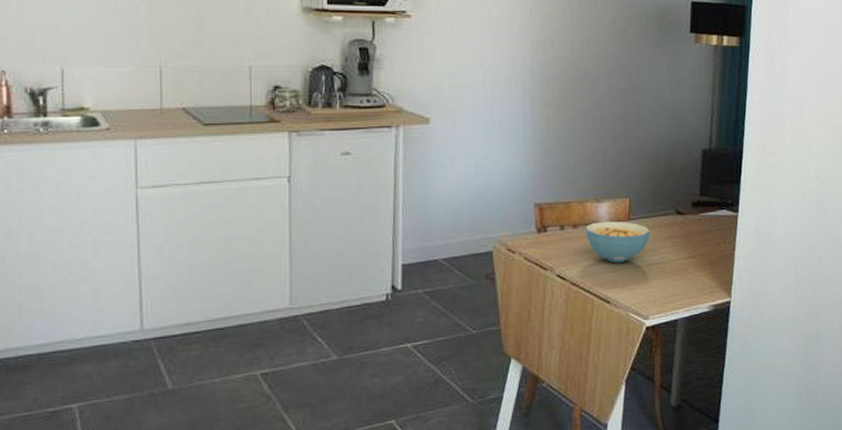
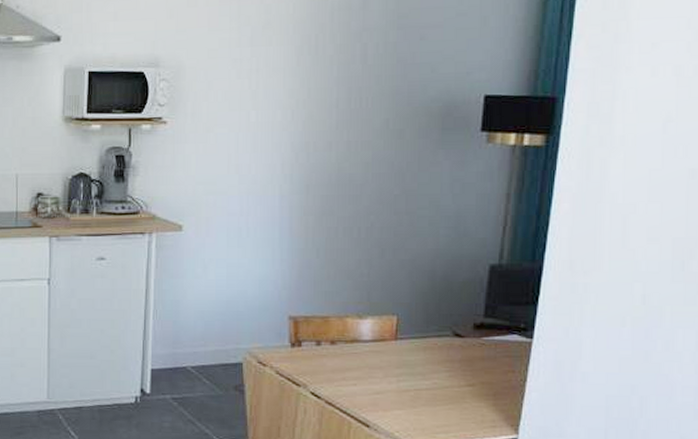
cereal bowl: present [585,221,650,263] -> none [345,339,420,385]

